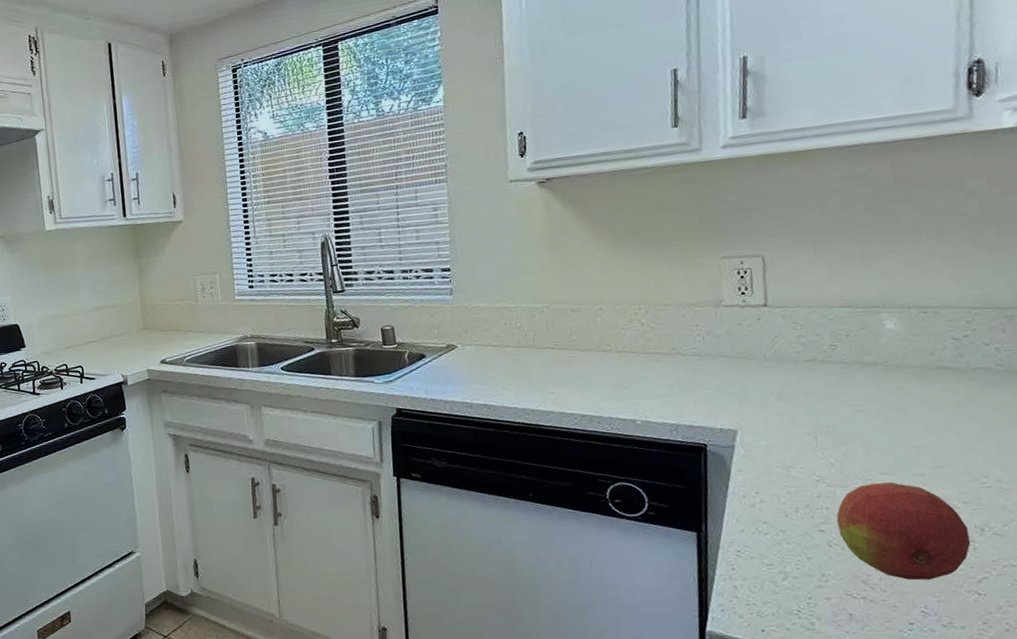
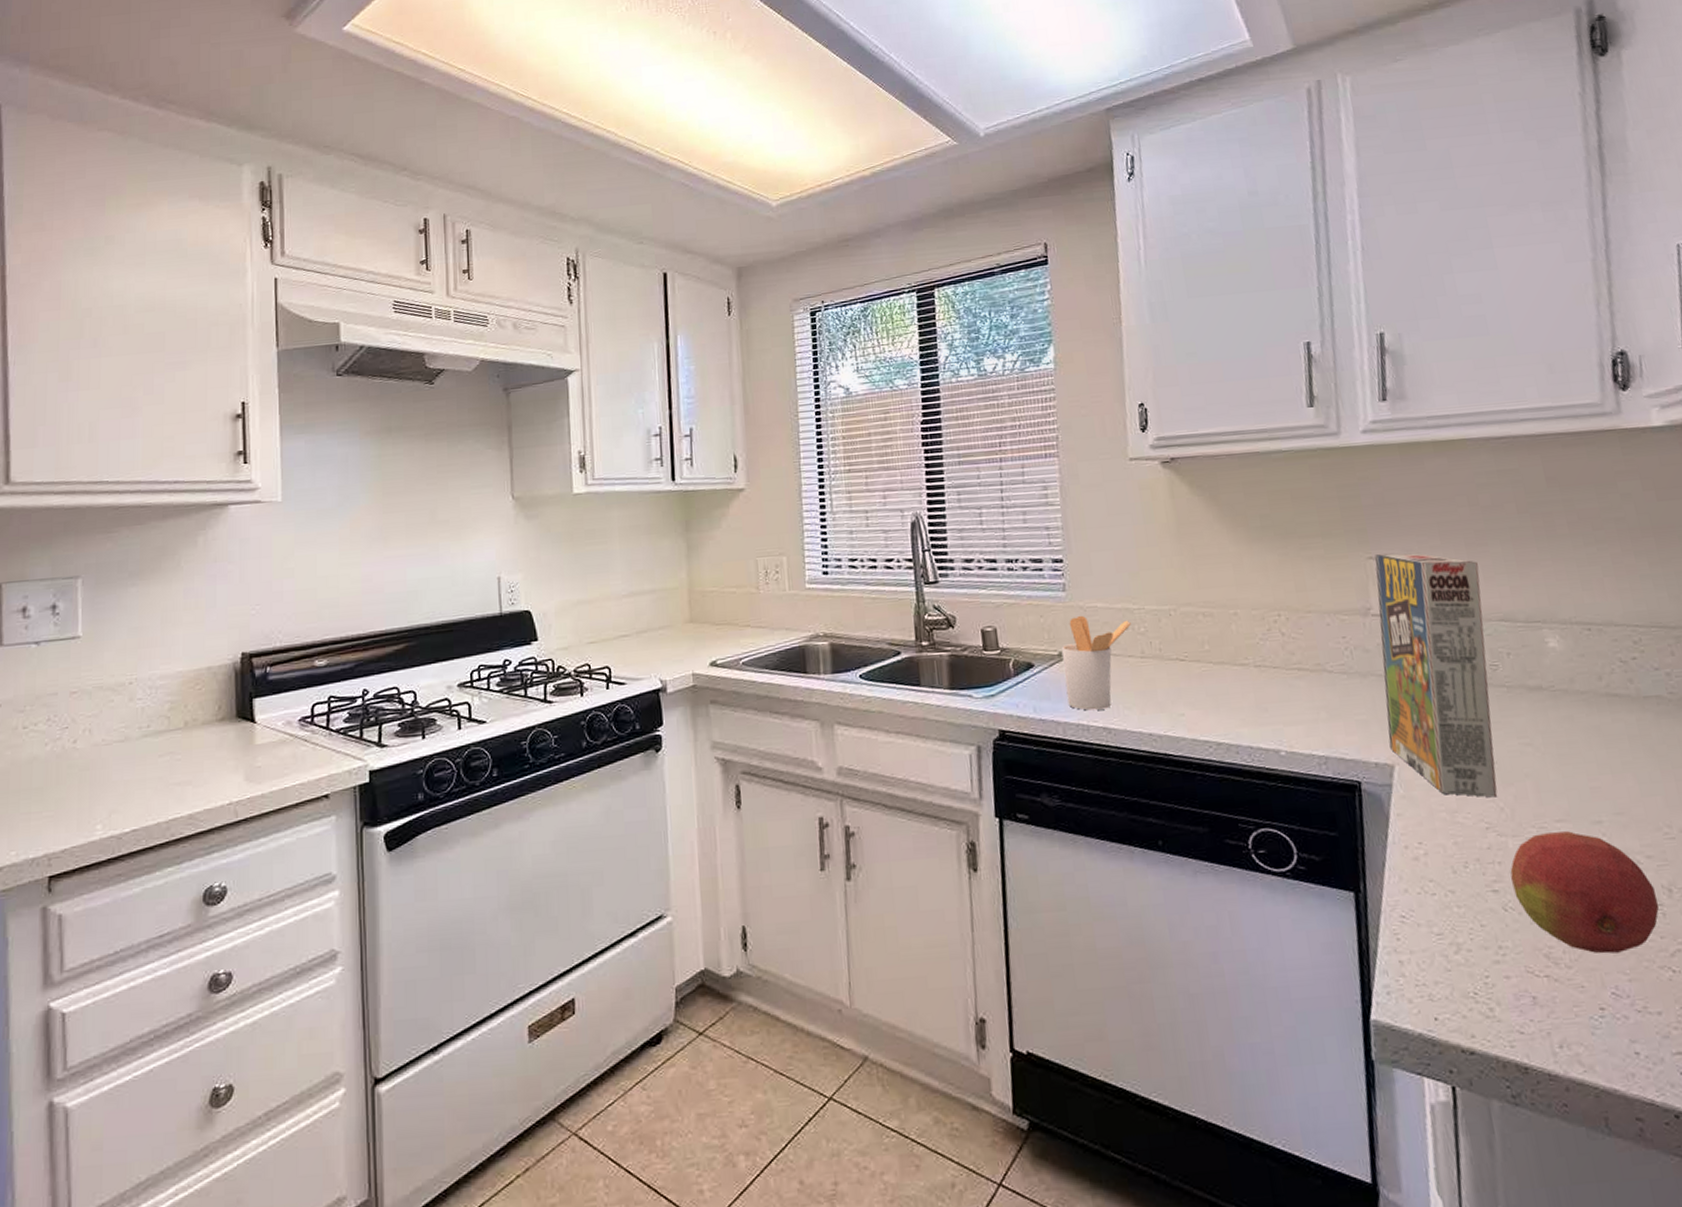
utensil holder: none [448,314,509,391] -> present [1061,615,1131,711]
cereal box: none [728,251,829,456] -> present [1375,552,1497,798]

